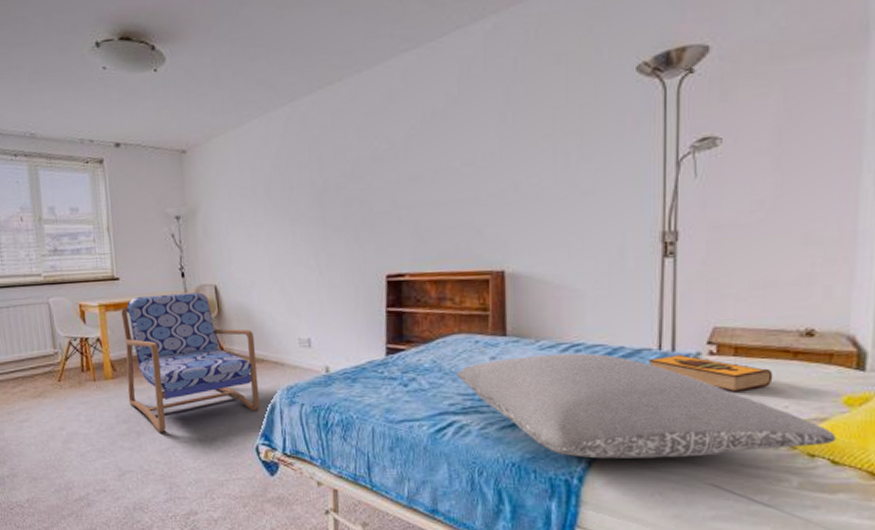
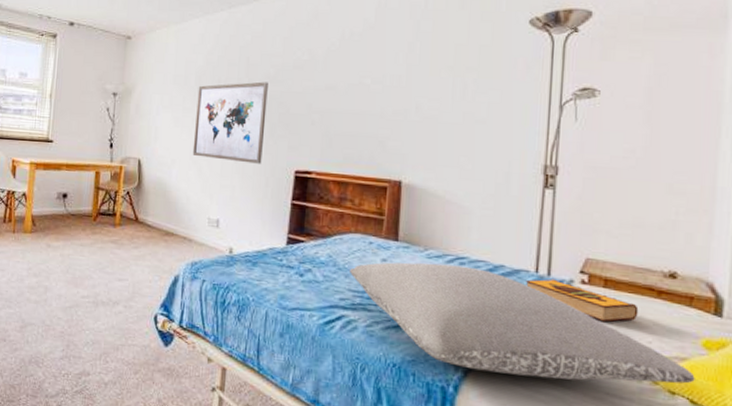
armchair: present [121,292,260,433] -> none [42,159,168,291]
wall art: none [268,180,349,274] -> present [192,81,268,164]

